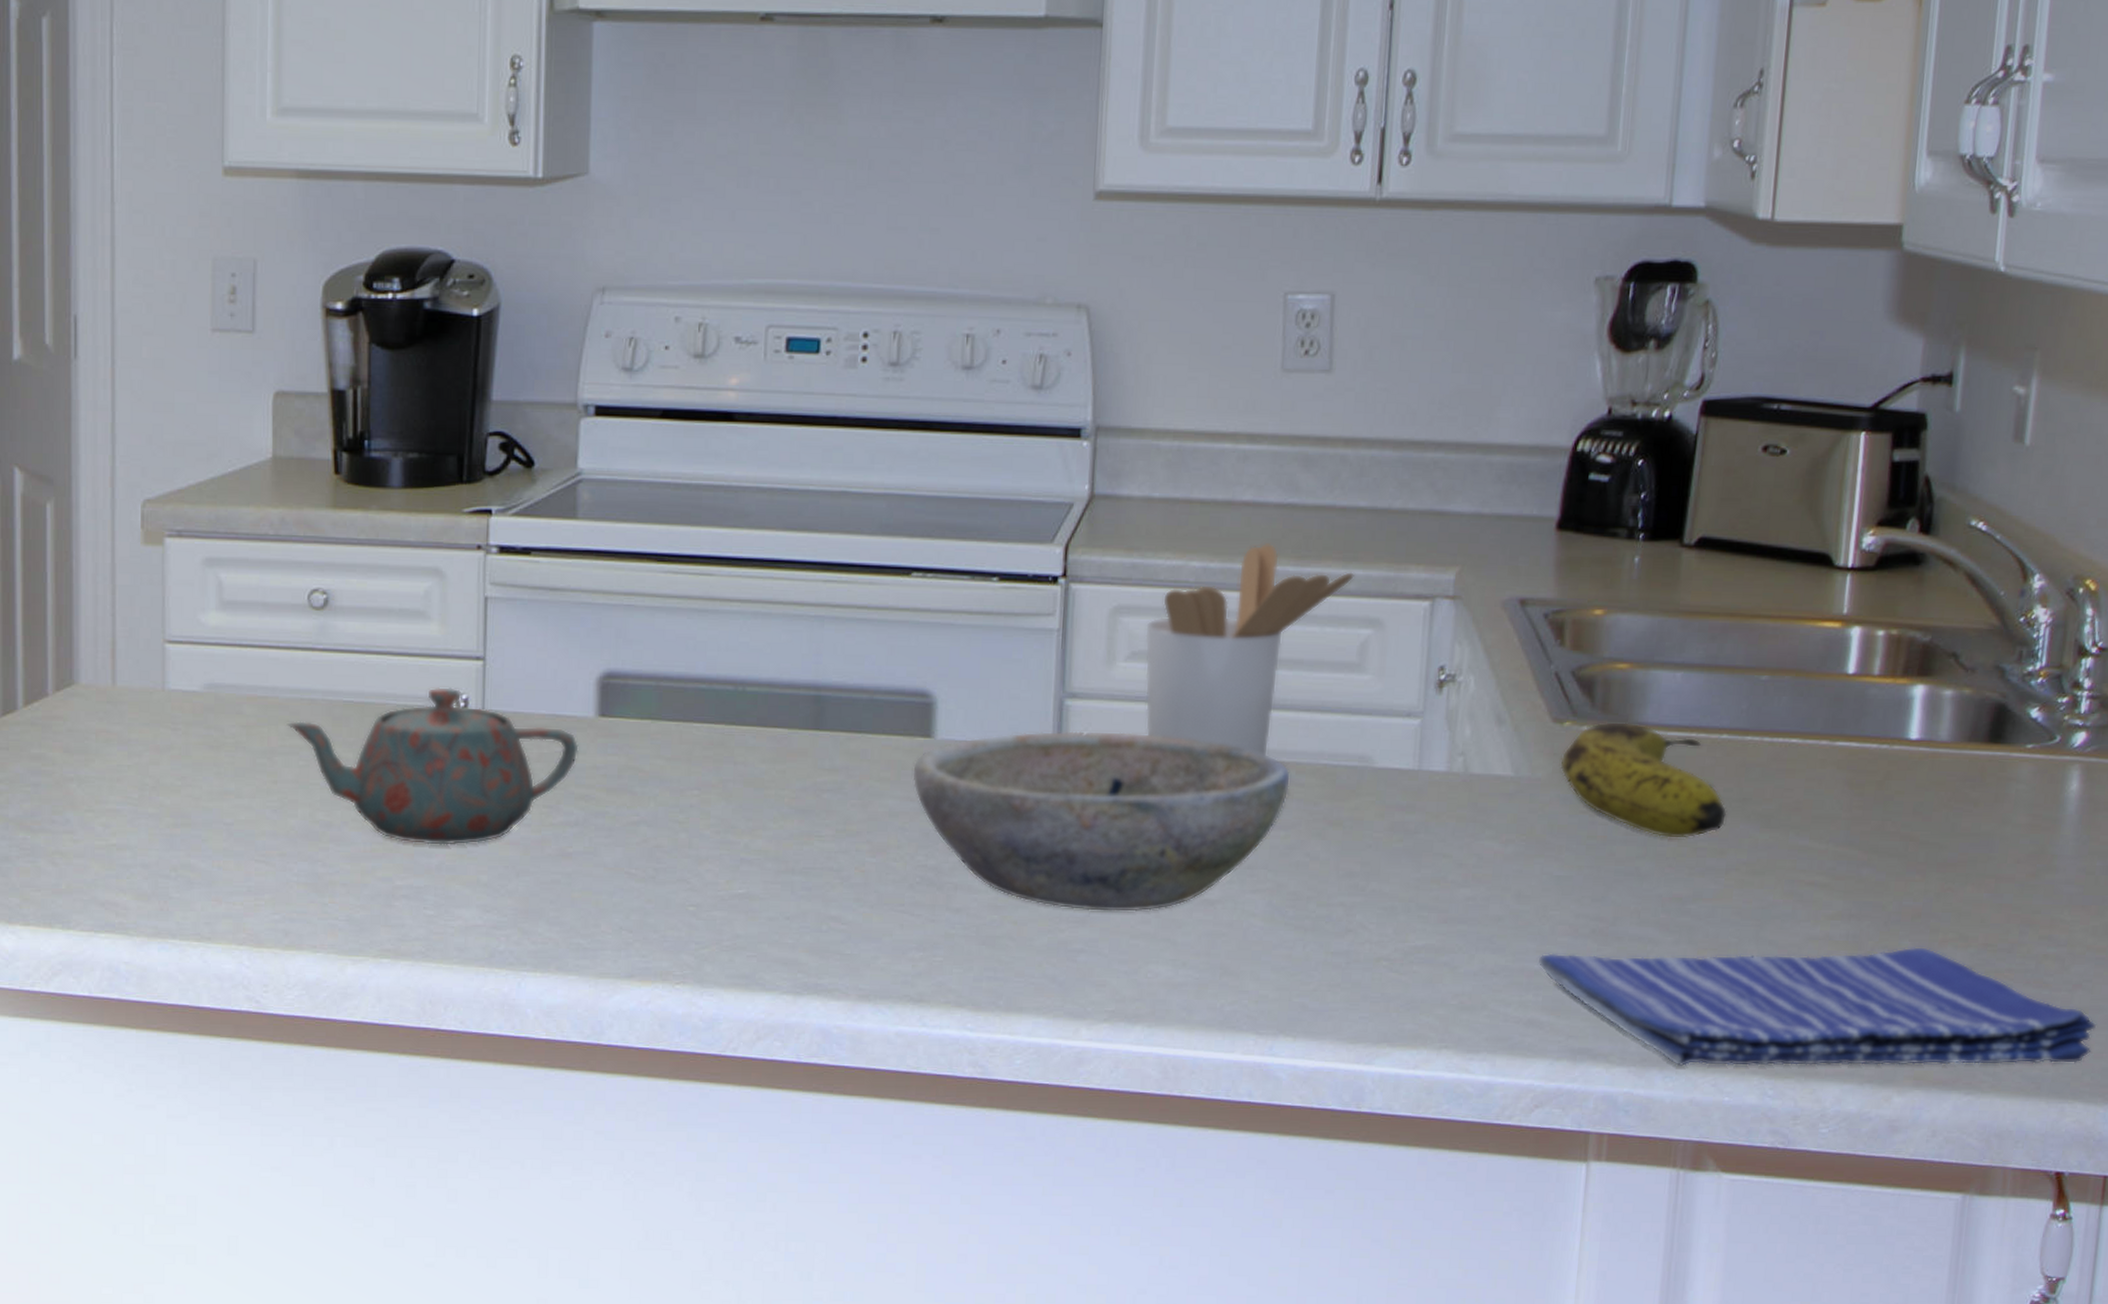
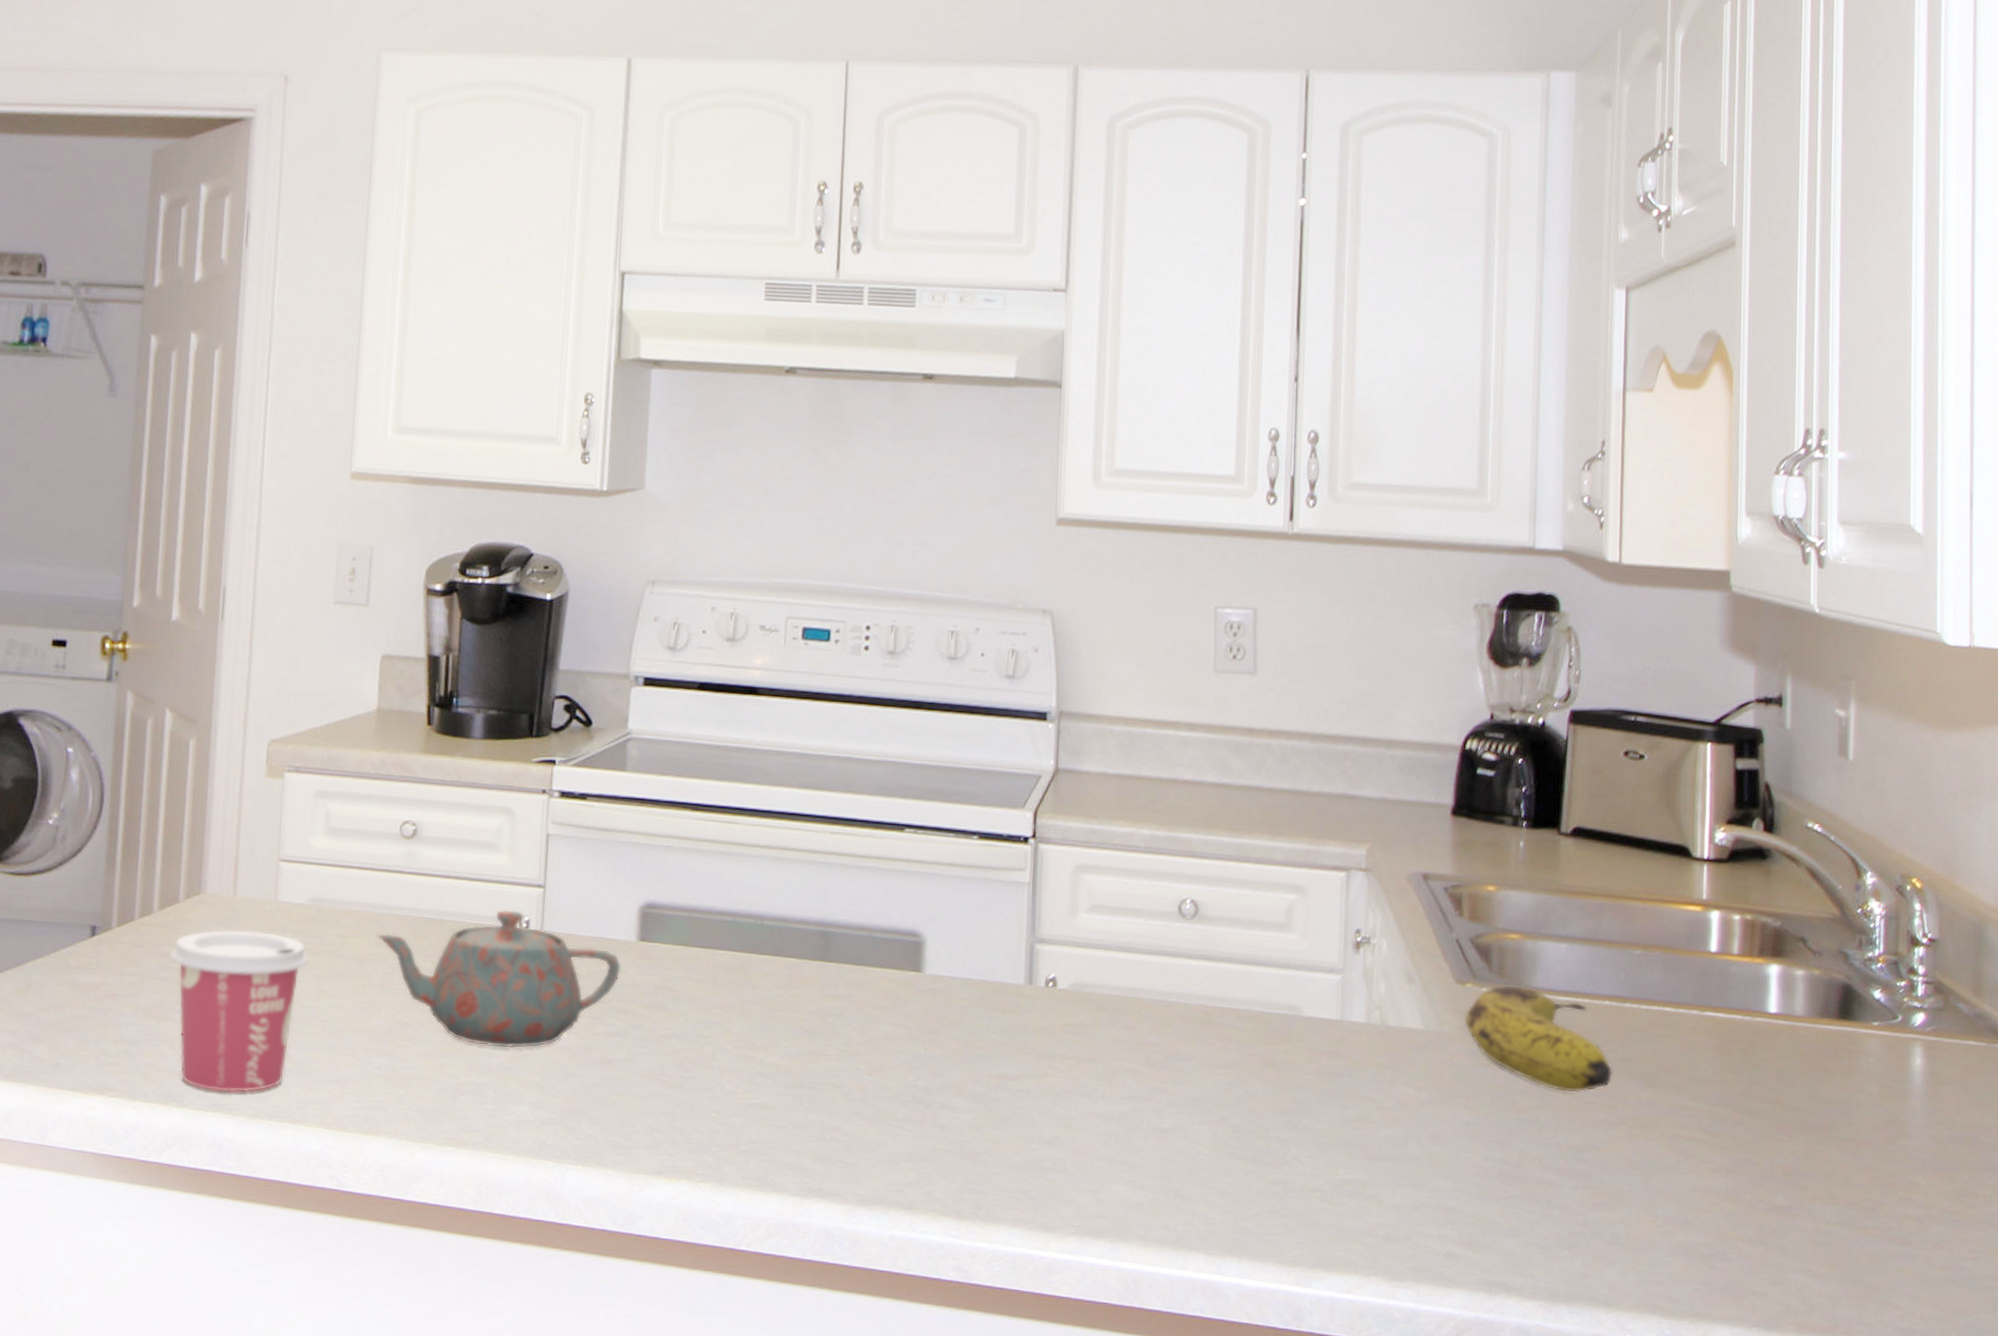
cup: none [40,724,210,911] -> present [169,929,310,1093]
bowl: present [911,730,1291,913] -> none [904,971,1231,1137]
utensil holder: present [1144,542,1354,756] -> none [1102,816,1280,1002]
dish towel: present [1537,946,2096,1067] -> none [1453,1191,1957,1319]

